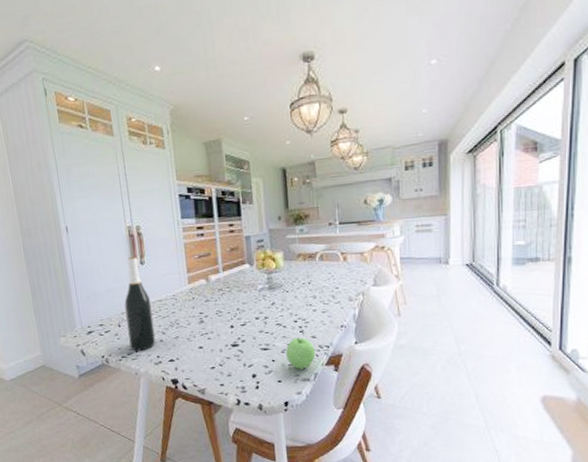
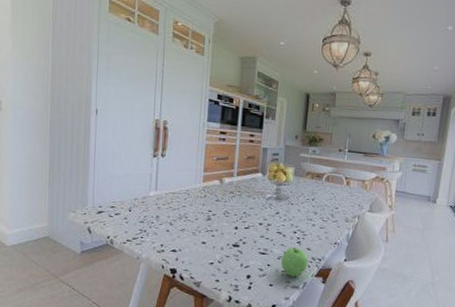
wine bottle: present [124,257,156,351] -> none [137,148,165,238]

